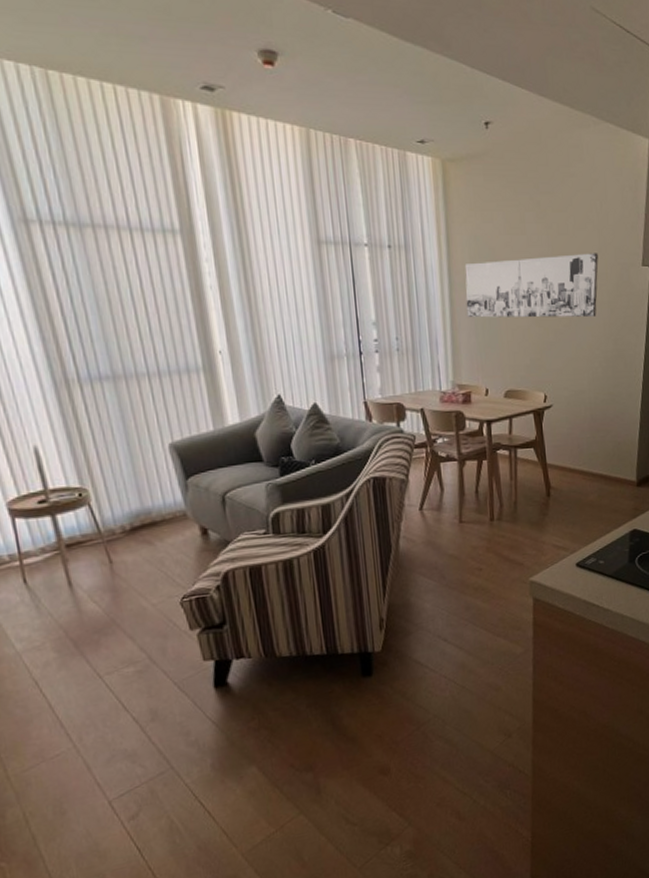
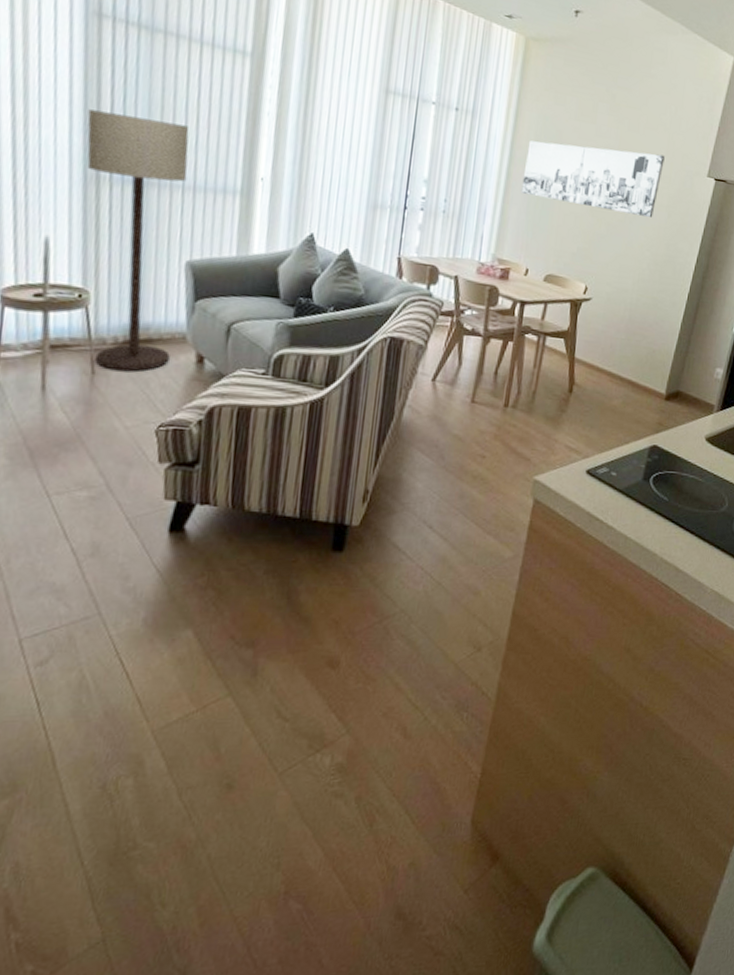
floor lamp: none [40,314,177,557] -> present [86,109,190,372]

